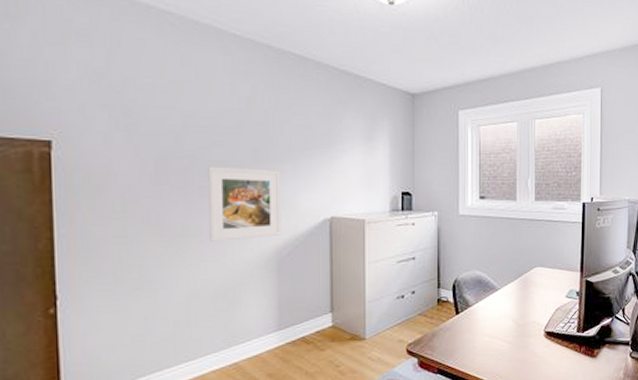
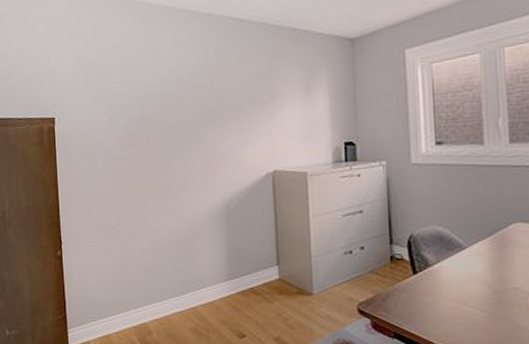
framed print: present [208,166,282,242] -> none [165,128,228,196]

